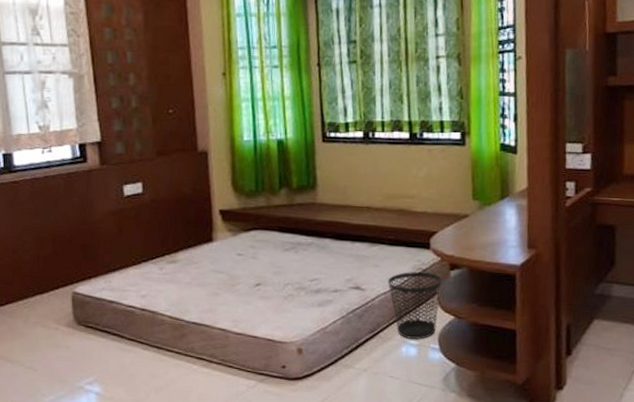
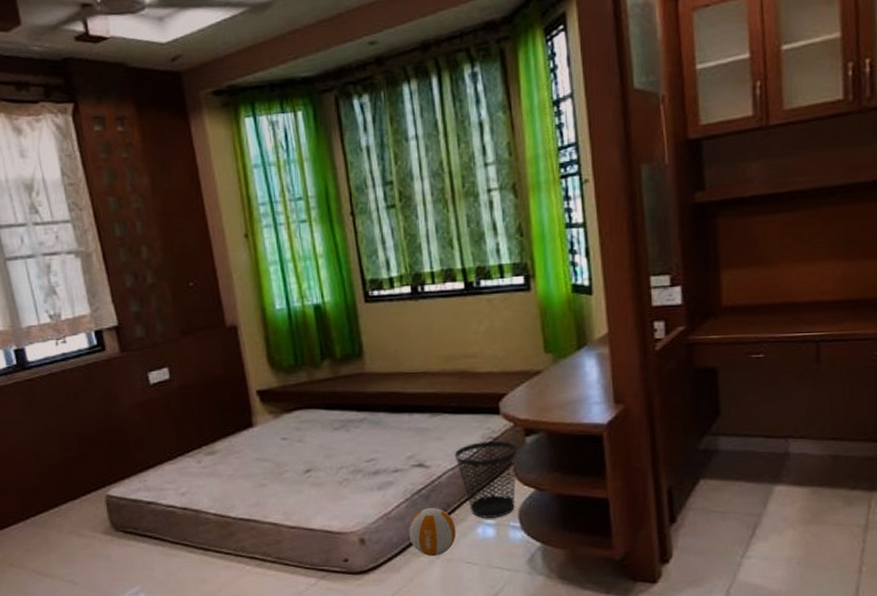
volleyball: none [341,325,383,369] -> present [409,507,456,557]

